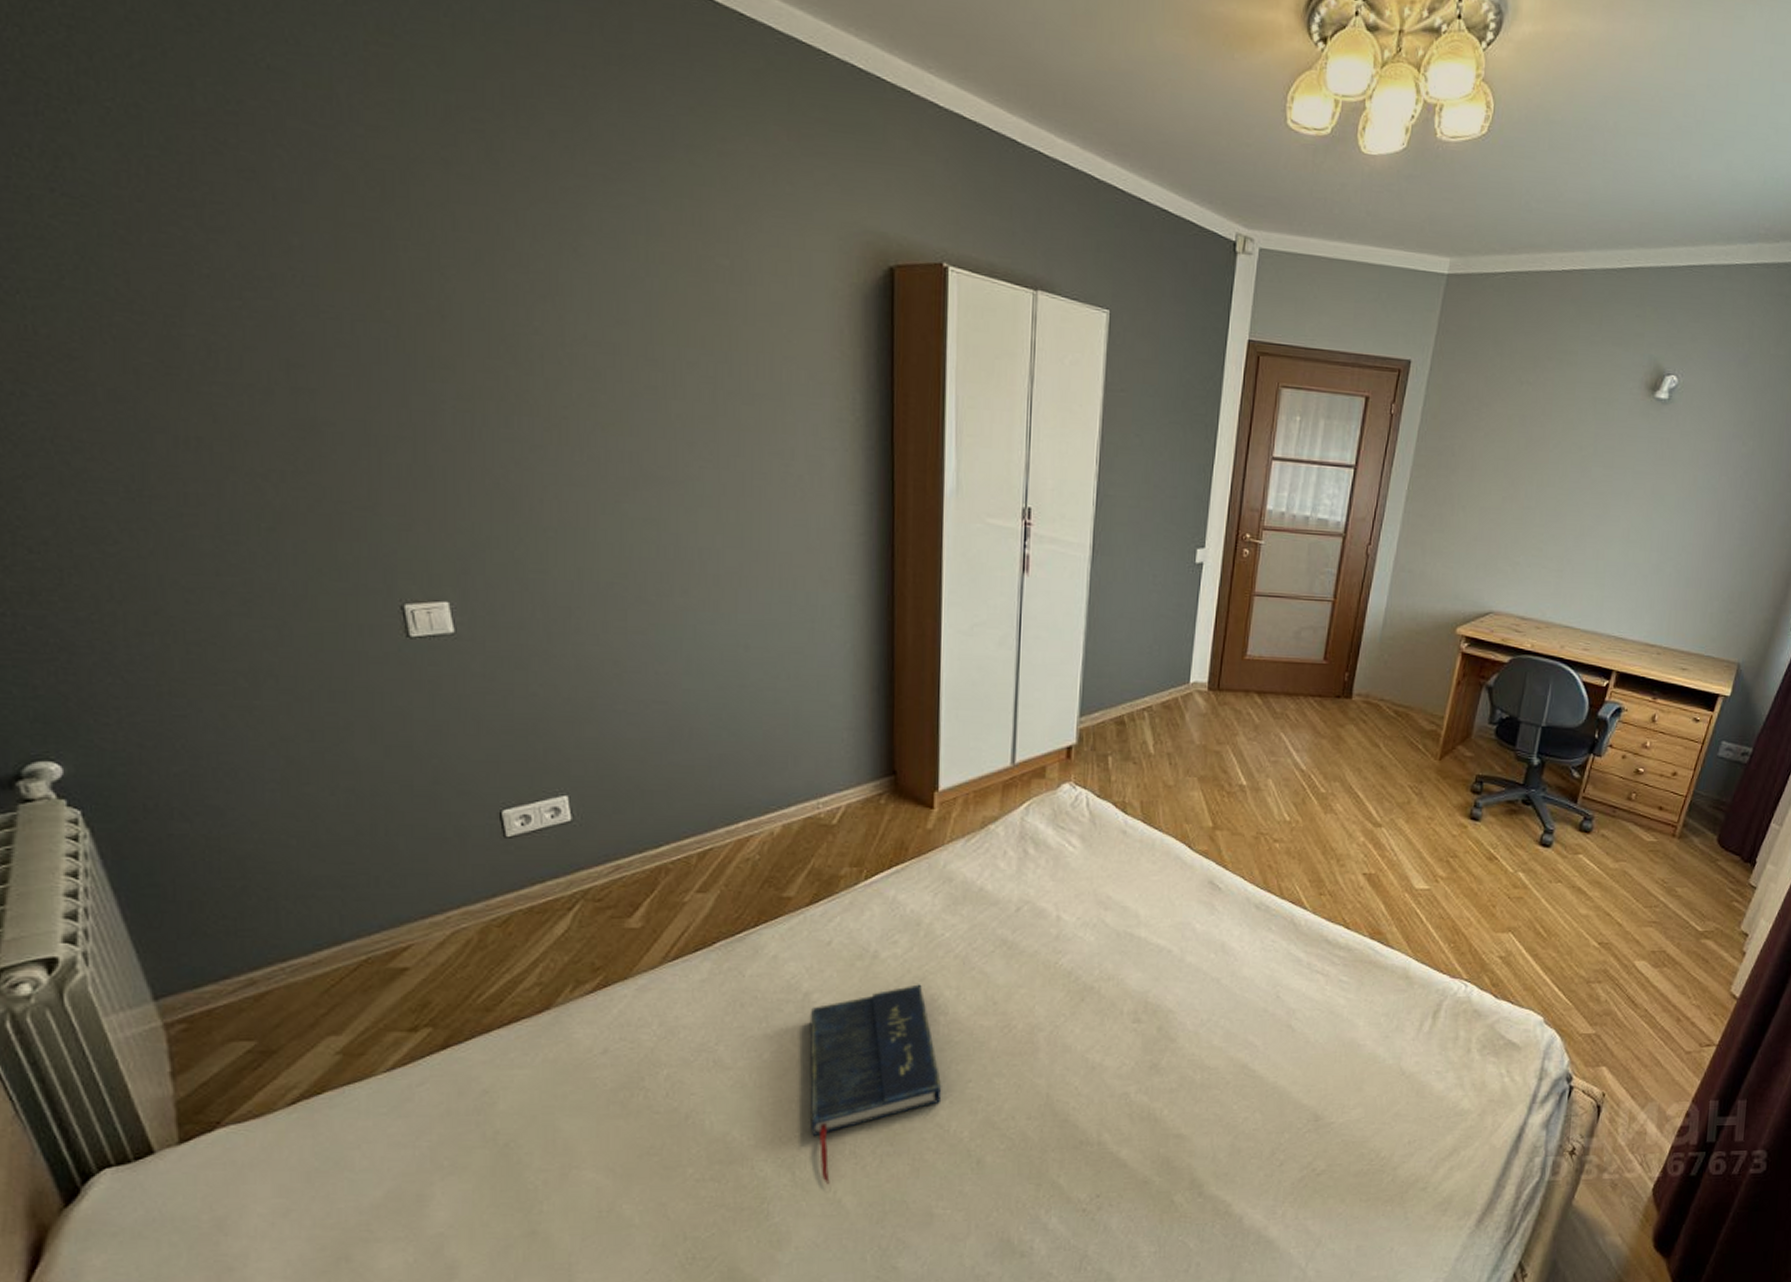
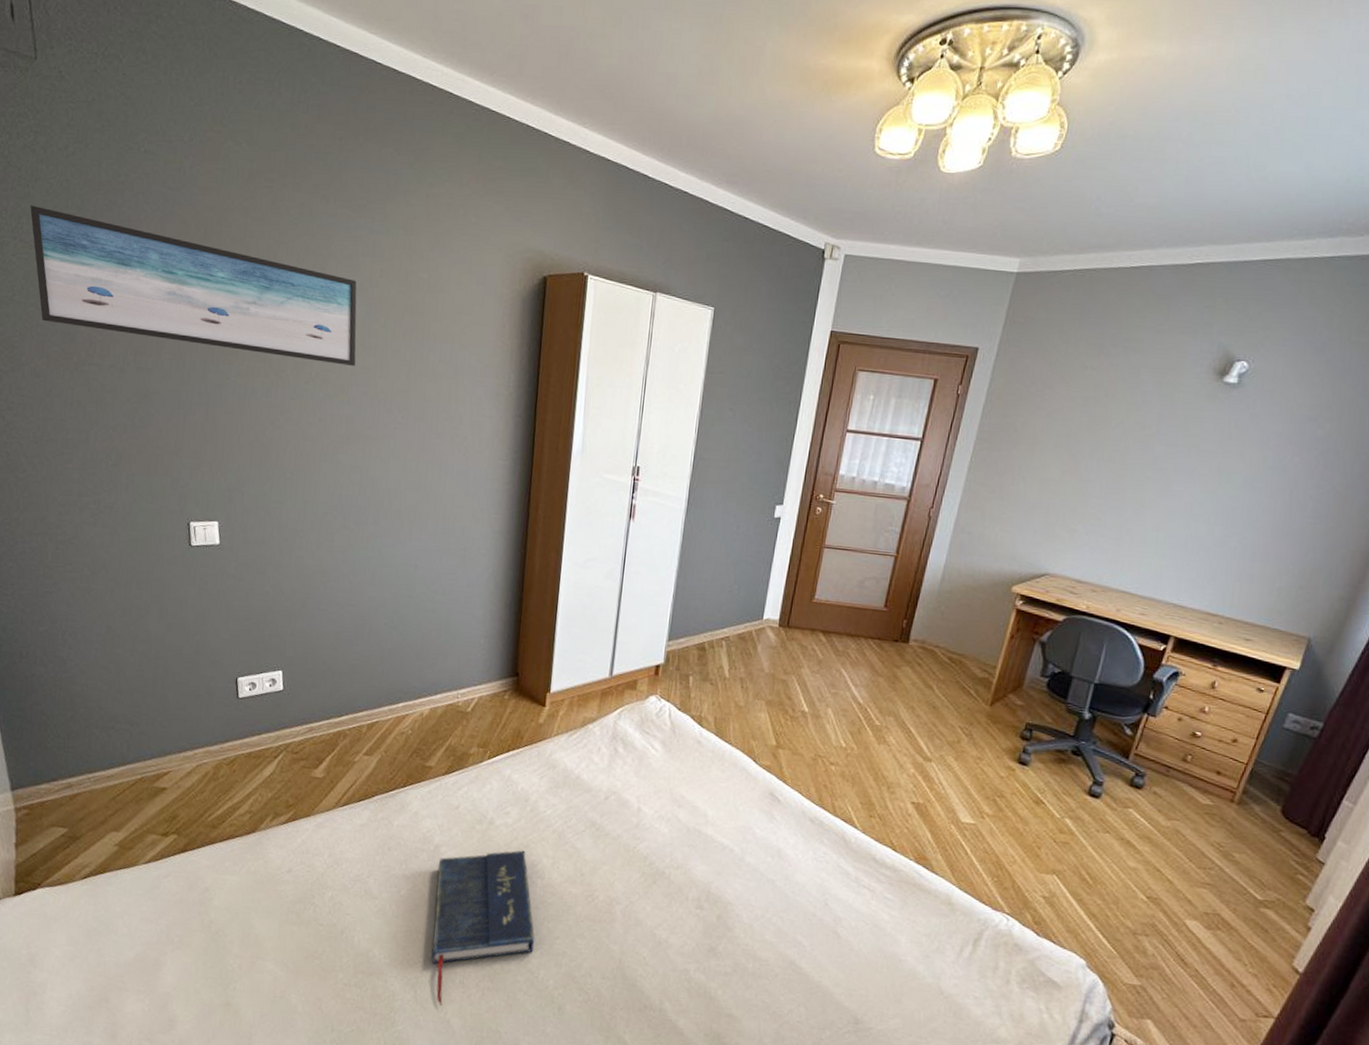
wall art: none [74,140,637,384] -> present [30,205,357,366]

